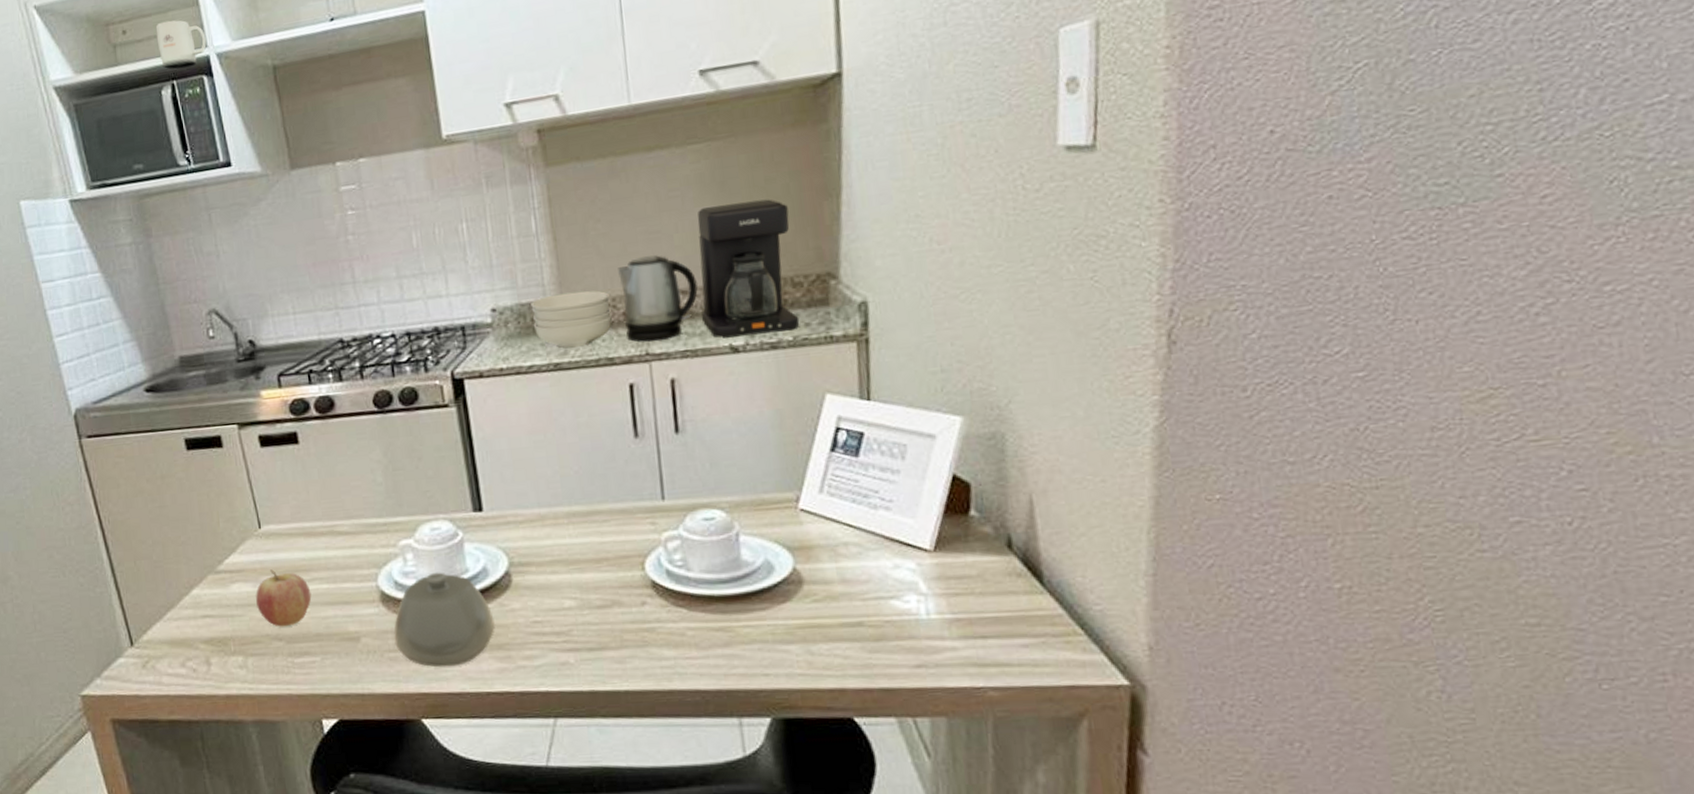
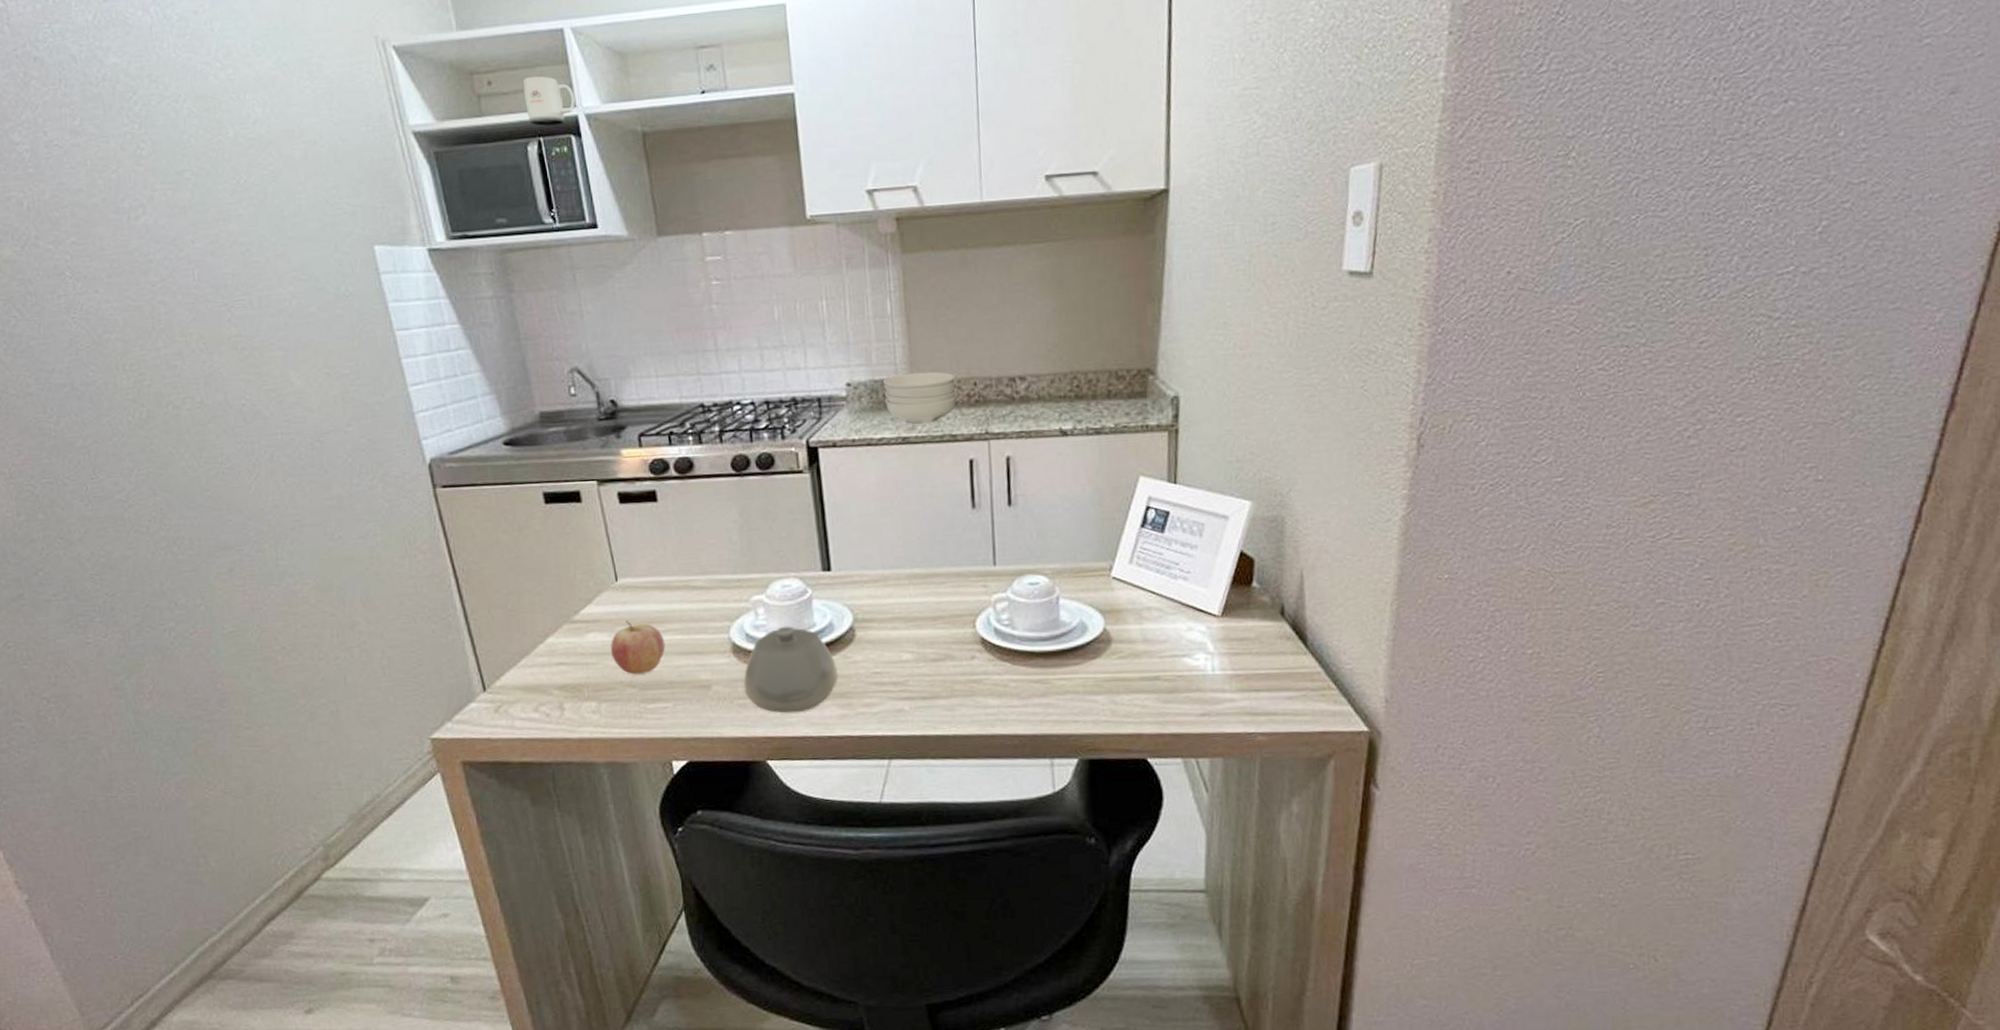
kettle: present [618,255,698,341] -> none [964,343,1034,421]
coffee maker: present [697,199,800,337] -> none [1037,299,1121,421]

